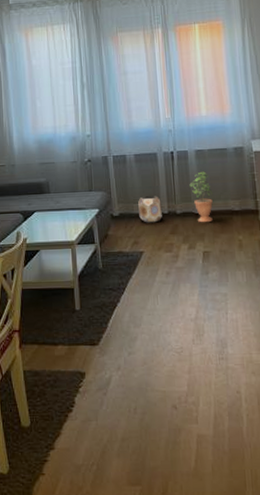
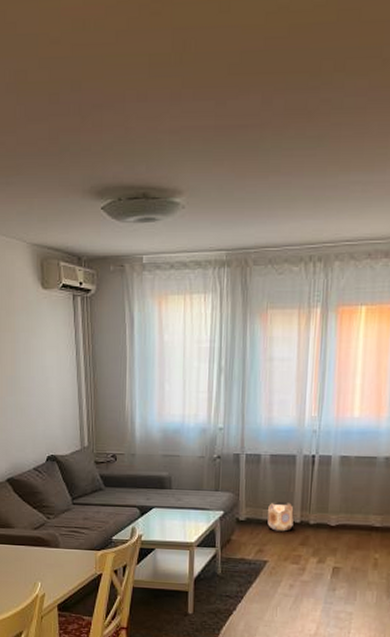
potted plant: present [189,169,213,223] -> none [328,478,353,537]

